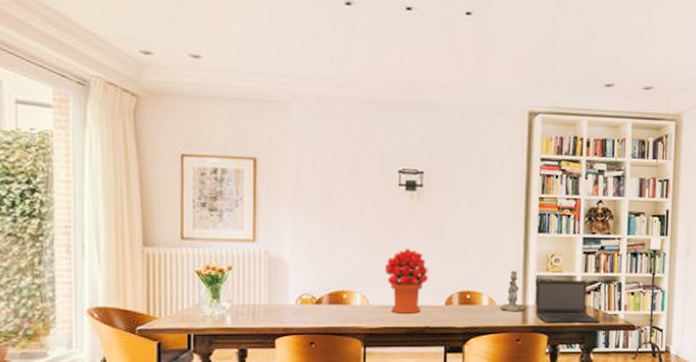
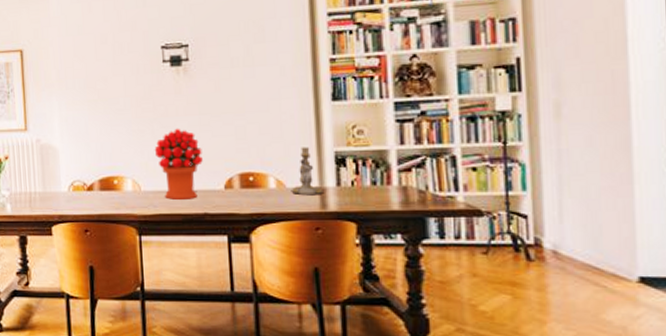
laptop: present [536,279,600,324] -> none [336,155,429,209]

